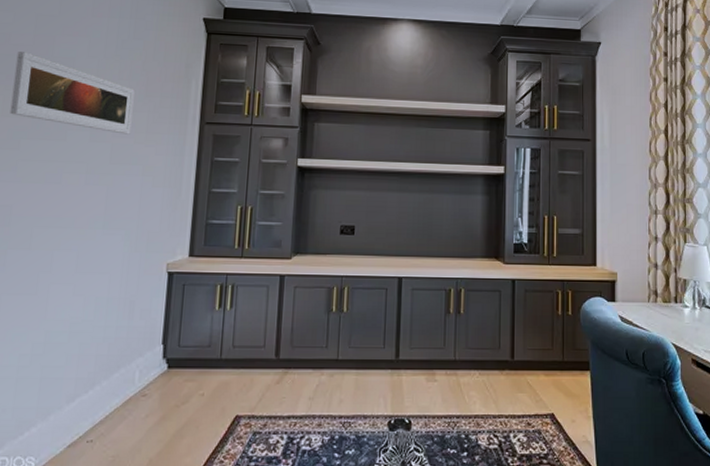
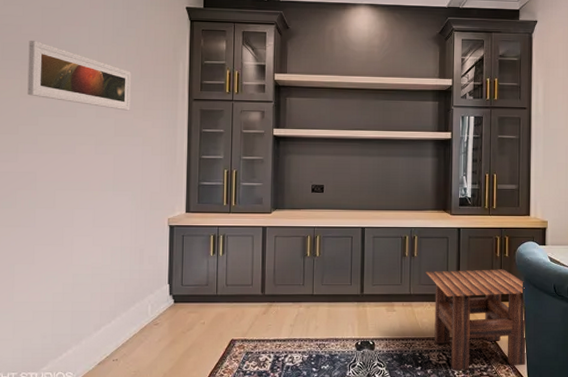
side table: none [473,330,594,457] -> present [425,269,526,370]

